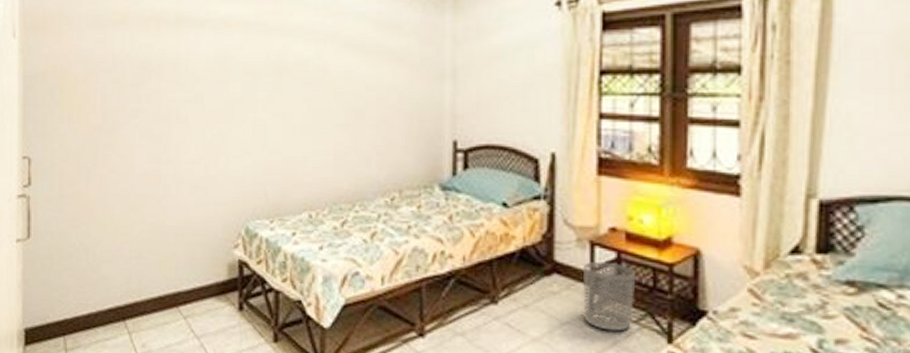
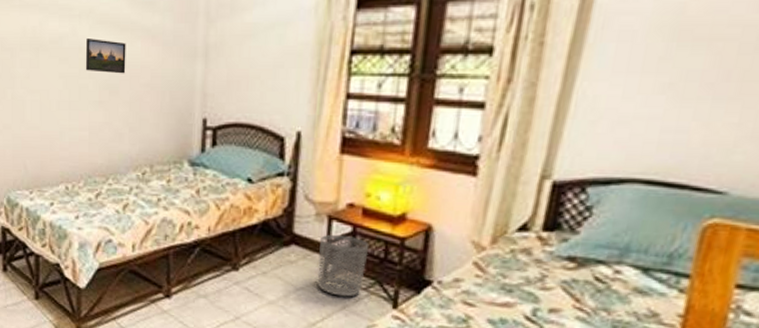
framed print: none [330,62,372,97] -> present [85,39,126,74]

